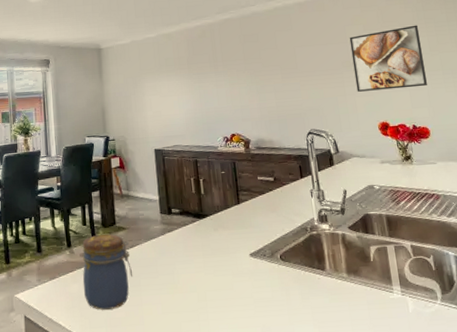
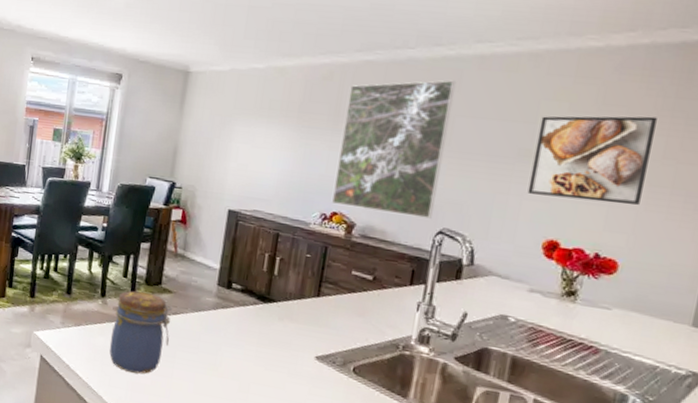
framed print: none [219,23,301,128] -> present [332,80,456,219]

